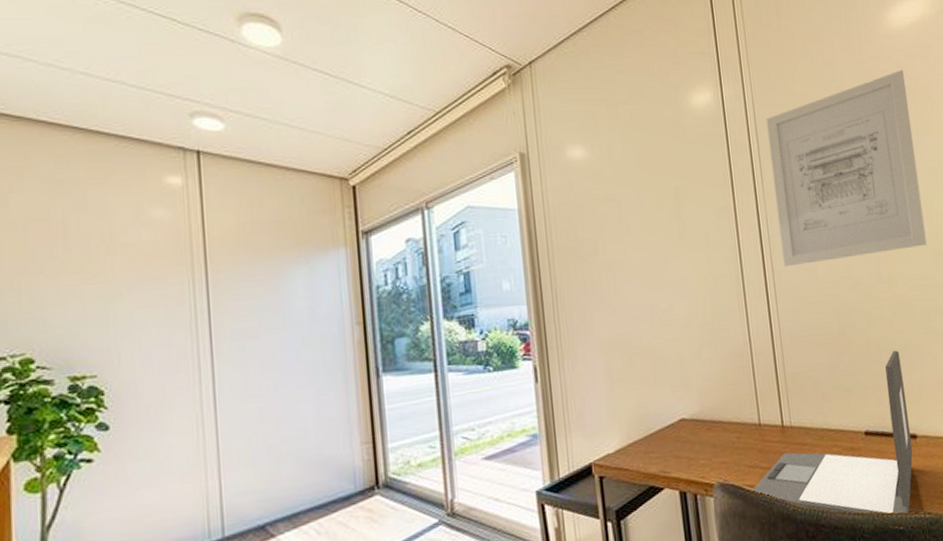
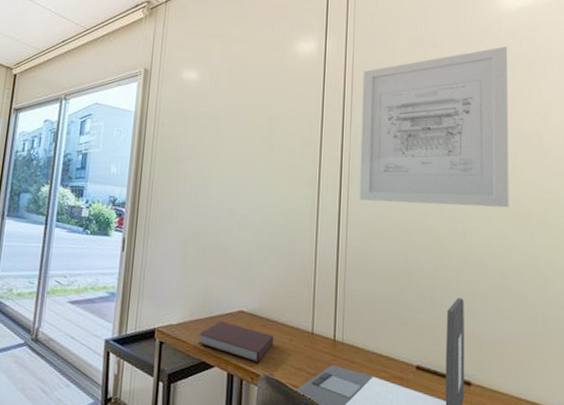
notebook: none [641,435,723,472] -> present [199,321,274,363]

